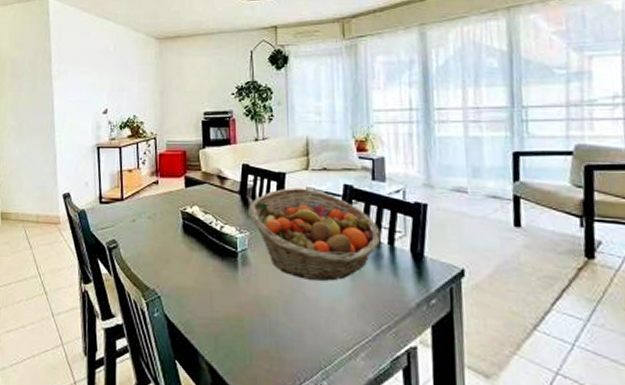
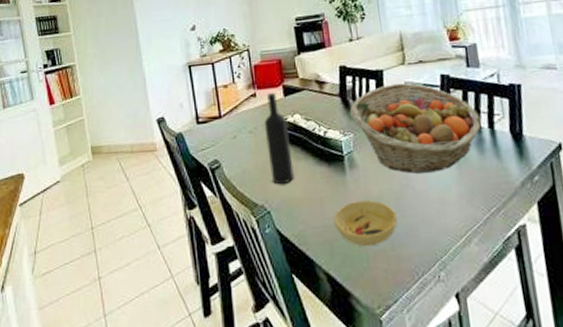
wine bottle: none [163,182,187,273] -> present [264,93,294,185]
bowl: none [221,298,284,345] -> present [333,200,398,247]

